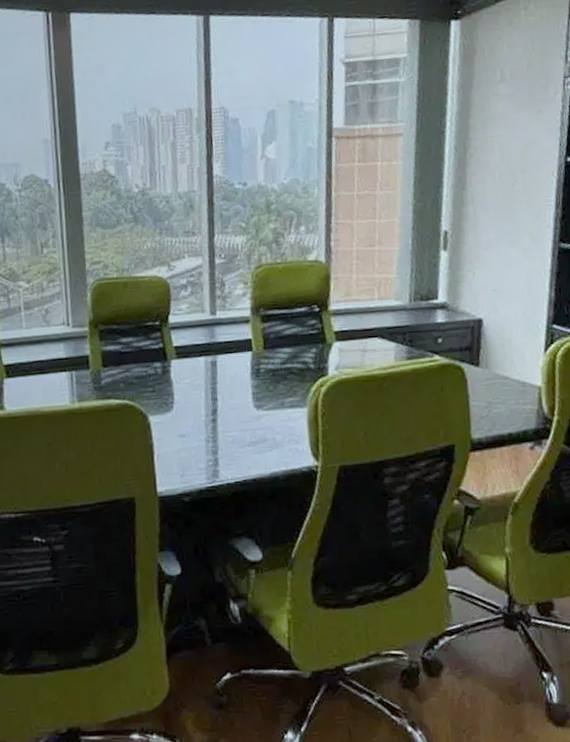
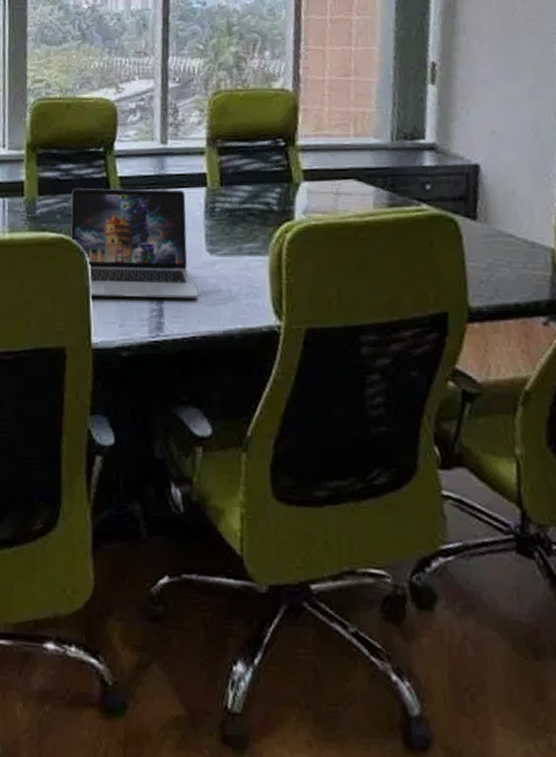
laptop: none [132,355,248,452] -> present [70,188,198,299]

